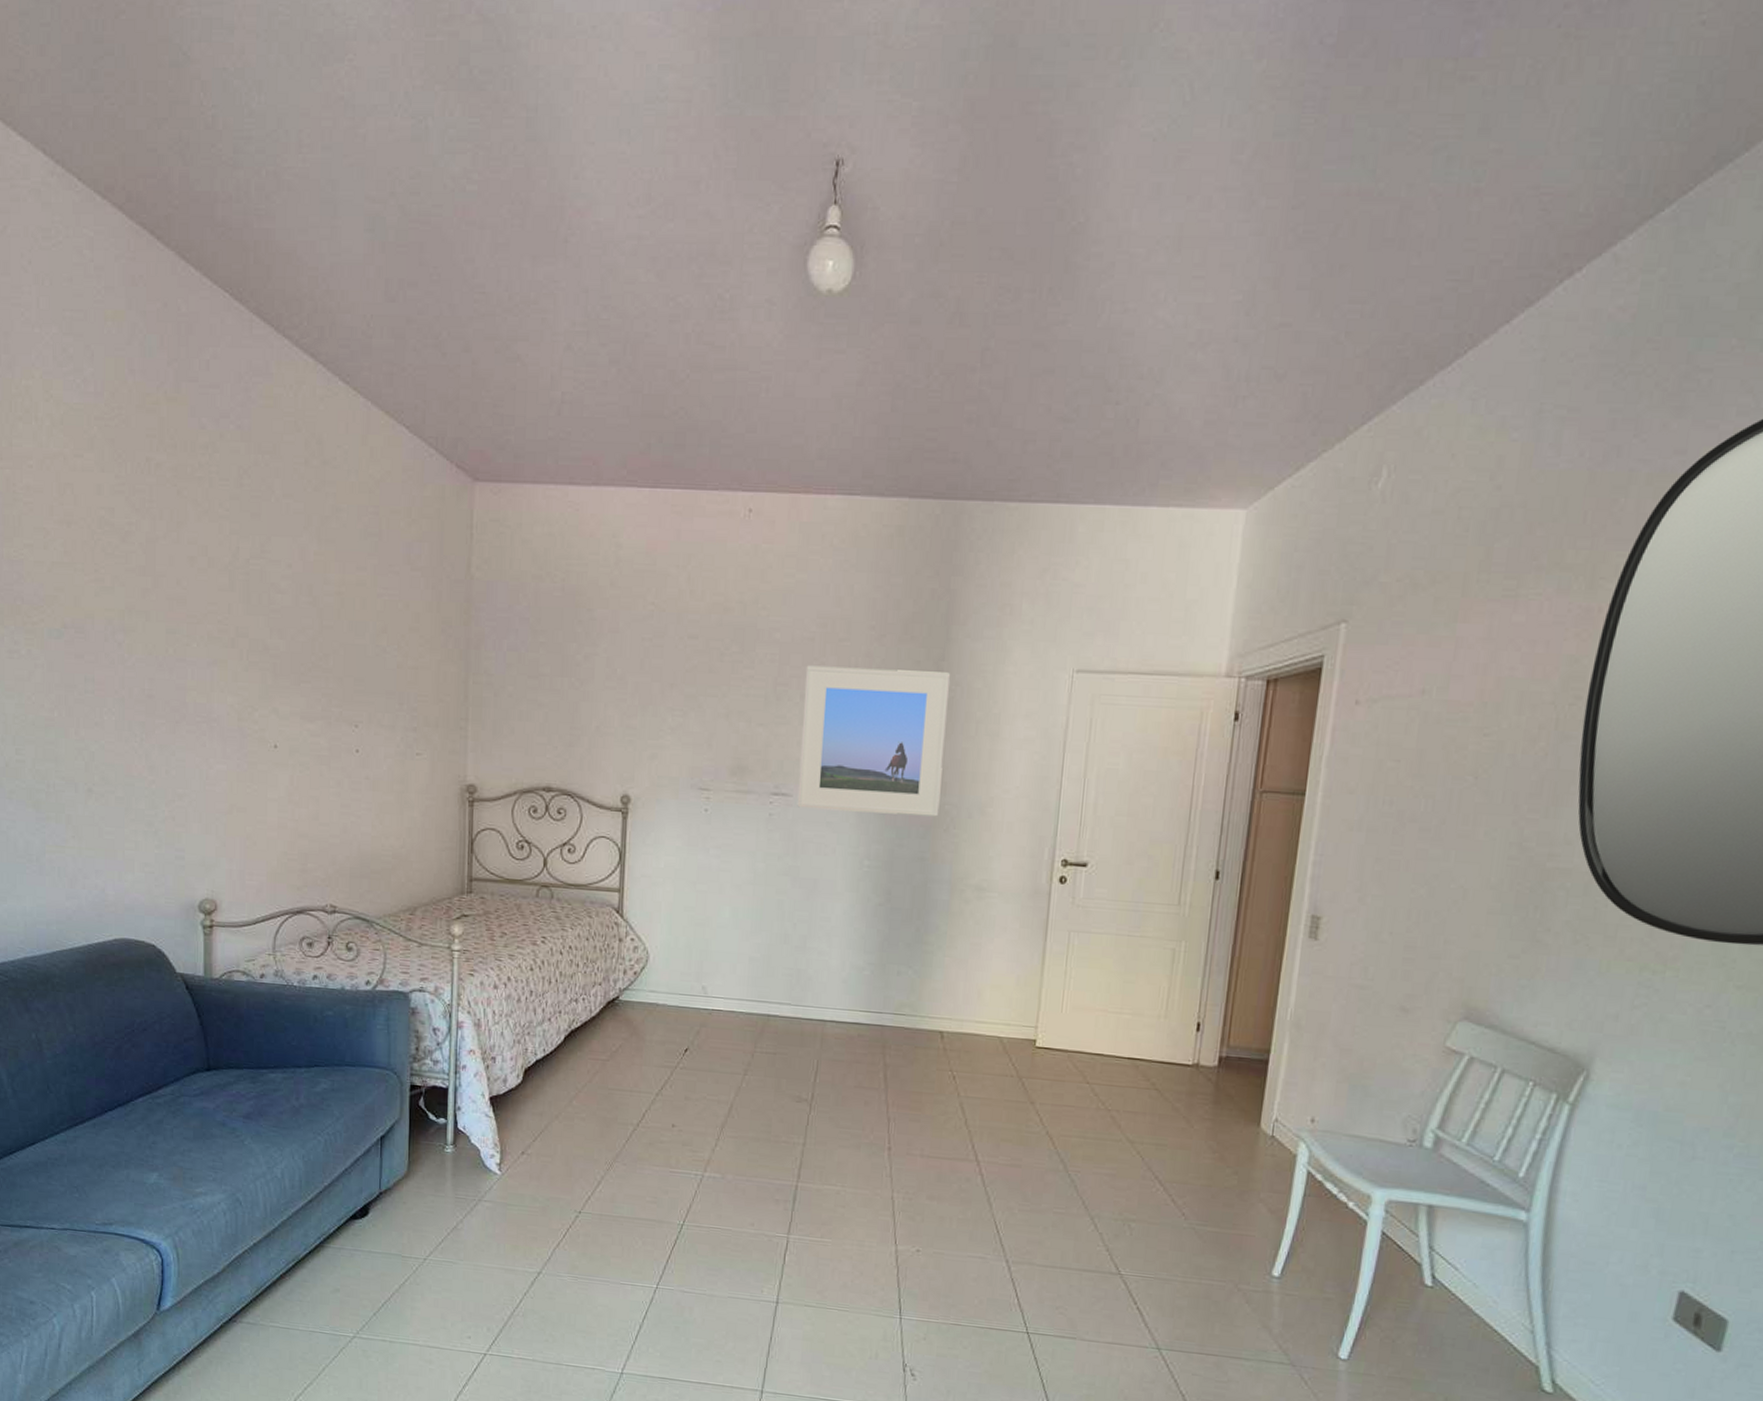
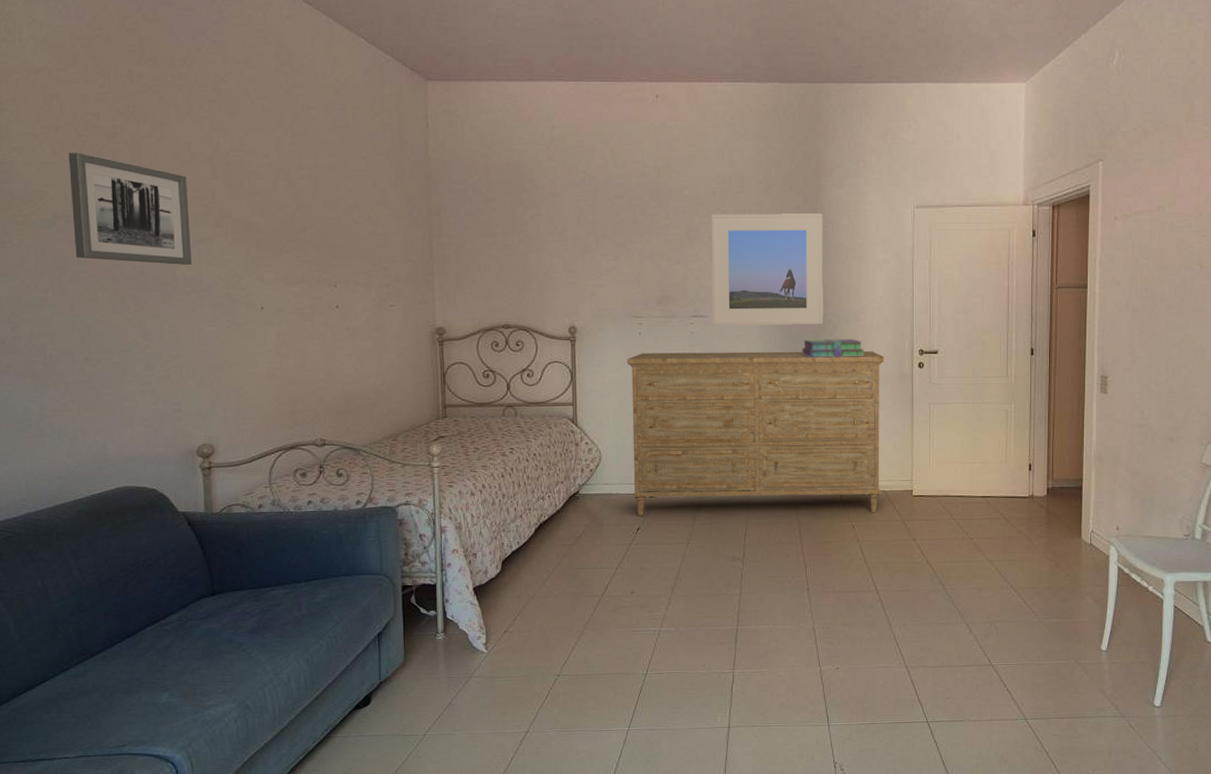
wall art: none [80,553,203,690] -> present [68,153,191,265]
dresser: none [681,835,1015,1064] -> present [626,351,885,516]
stack of books: none [908,834,989,863] -> present [802,339,864,358]

